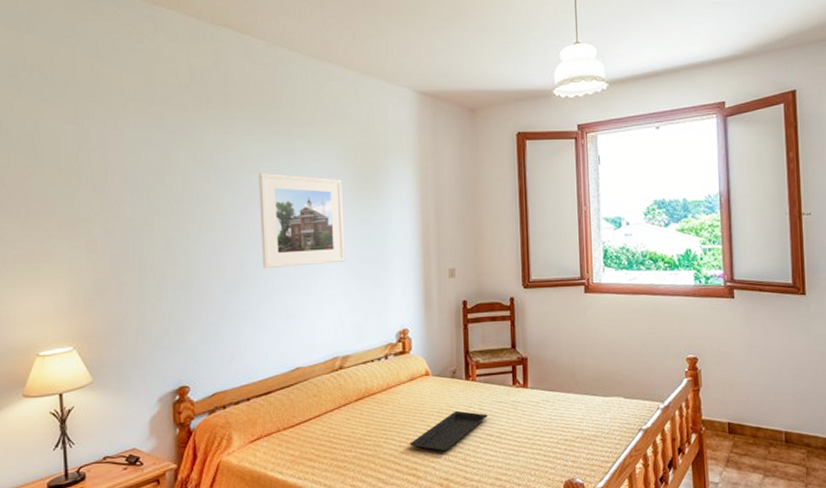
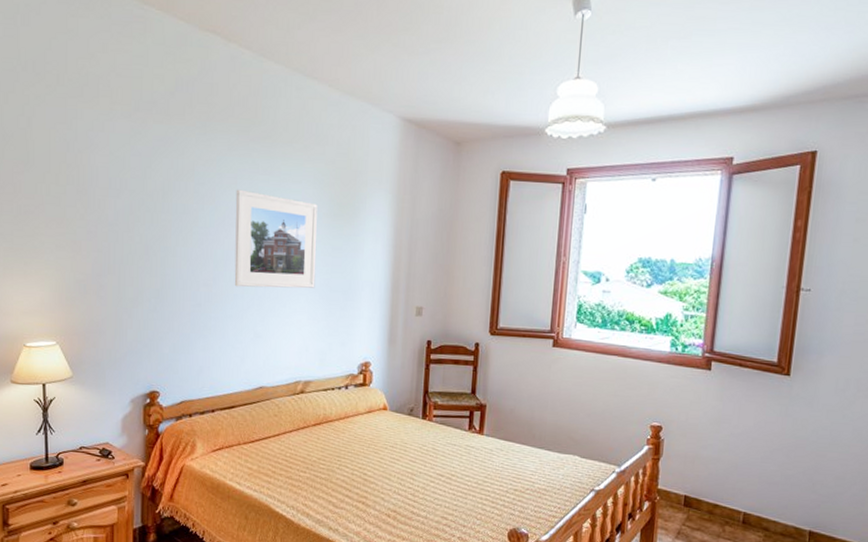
serving tray: present [409,410,488,452] -> none [361,447,440,485]

